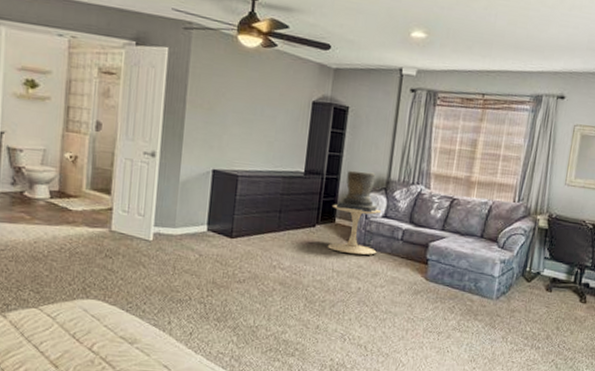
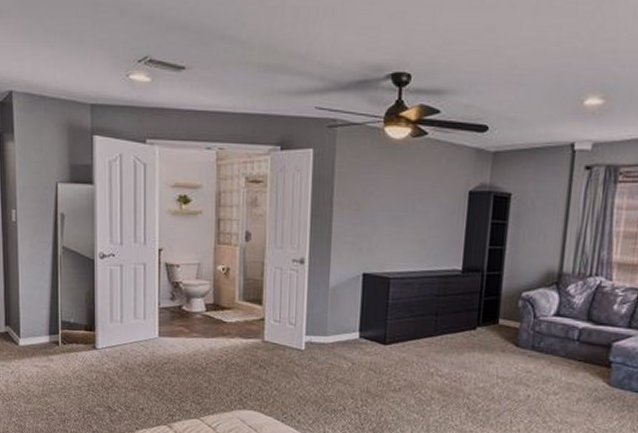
side table: present [327,204,382,255] -> none [490,303,553,359]
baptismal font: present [337,170,377,212] -> none [500,264,548,310]

